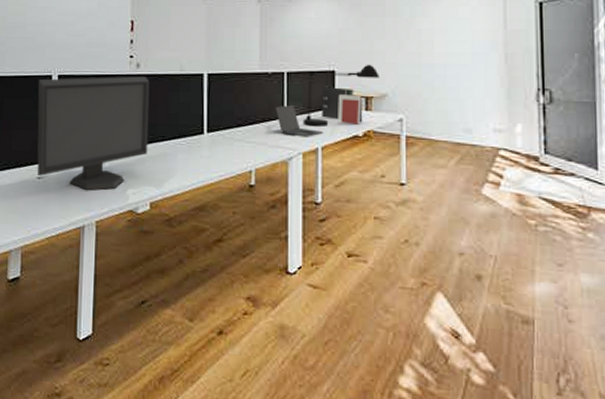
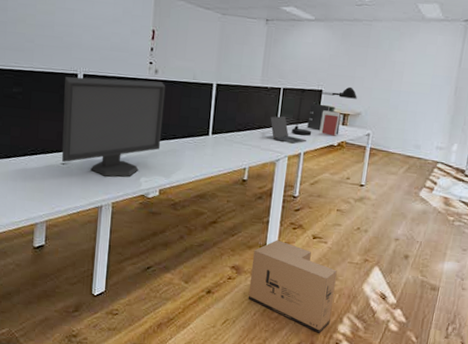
cardboard box: none [271,260,386,389] -> present [248,240,337,333]

